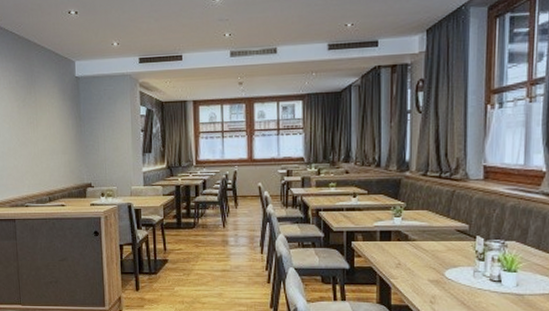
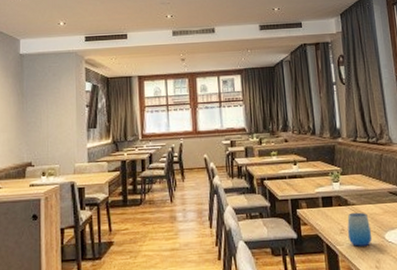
cup: none [403,248,431,281] -> present [347,212,373,247]

